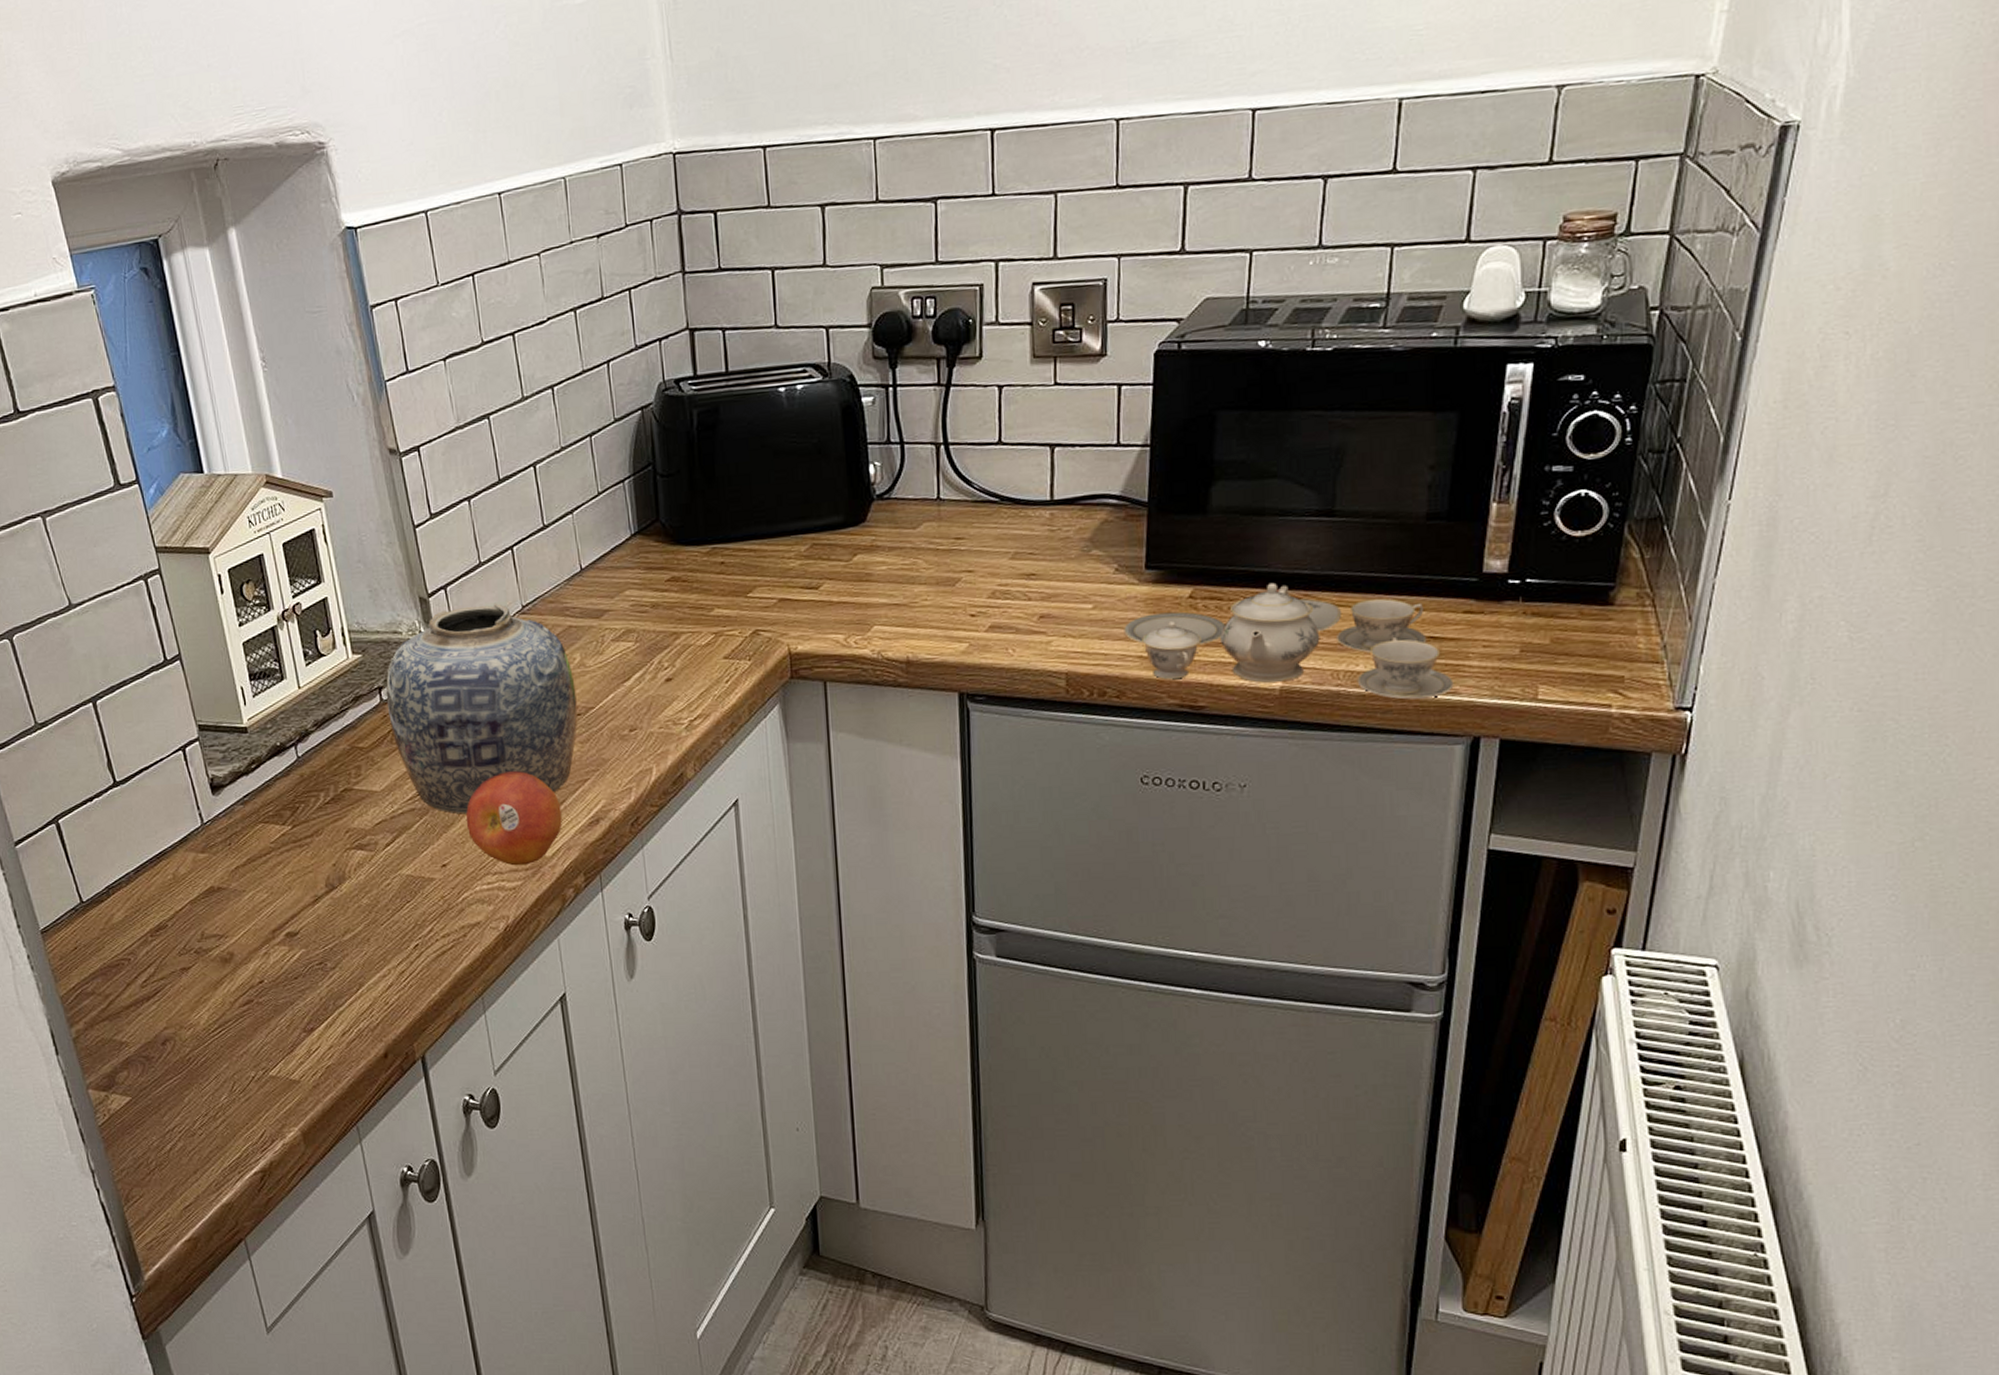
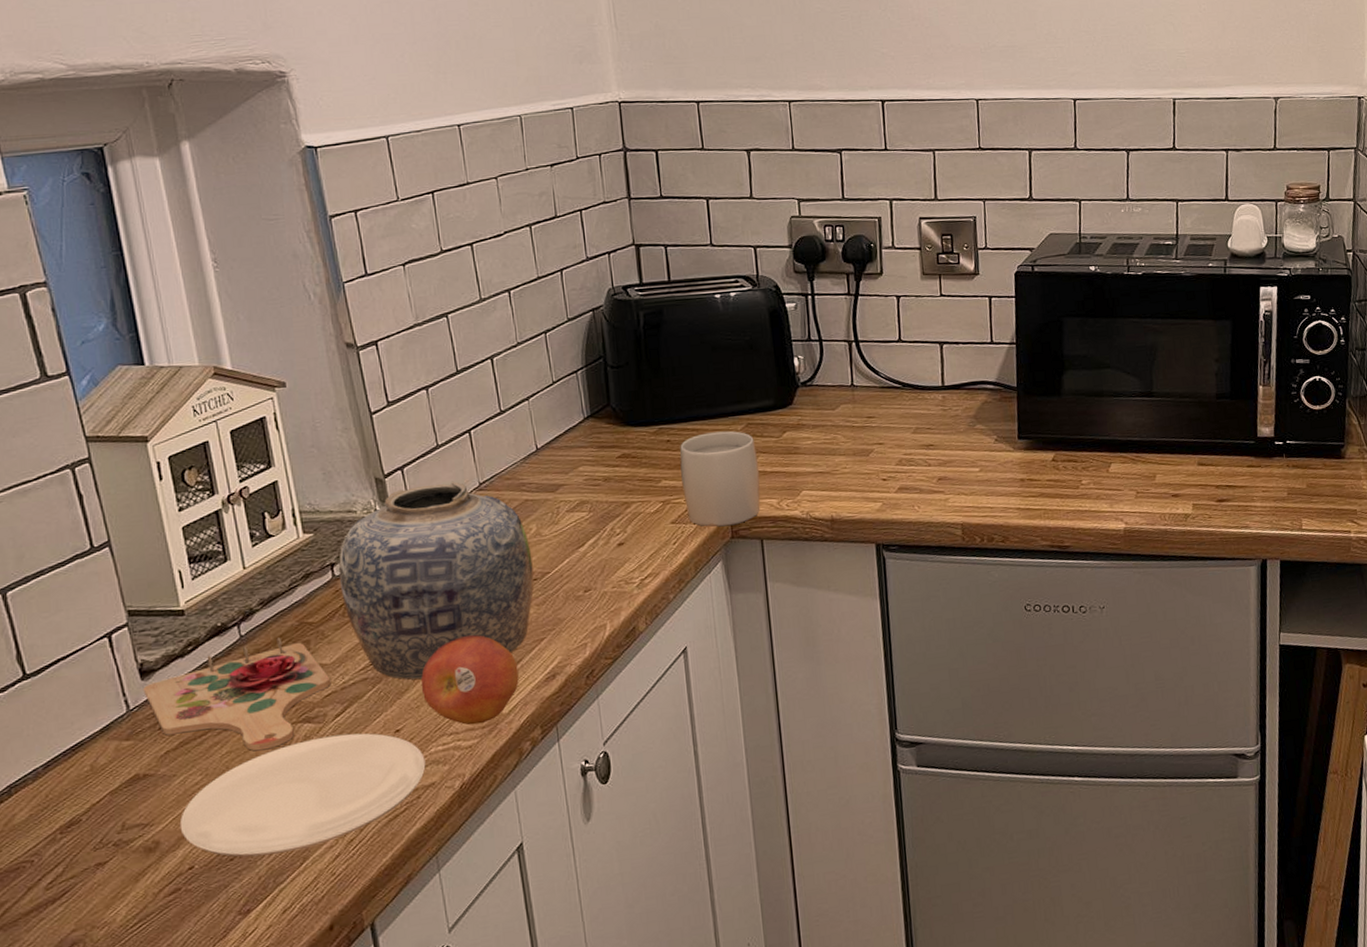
cutting board: none [215,761,381,874] -> present [144,637,331,752]
plate: none [250,864,471,978] -> present [179,733,426,857]
mug: none [734,552,825,665] -> present [679,431,761,527]
tea set: present [1124,582,1454,700] -> none [1004,447,1246,534]

